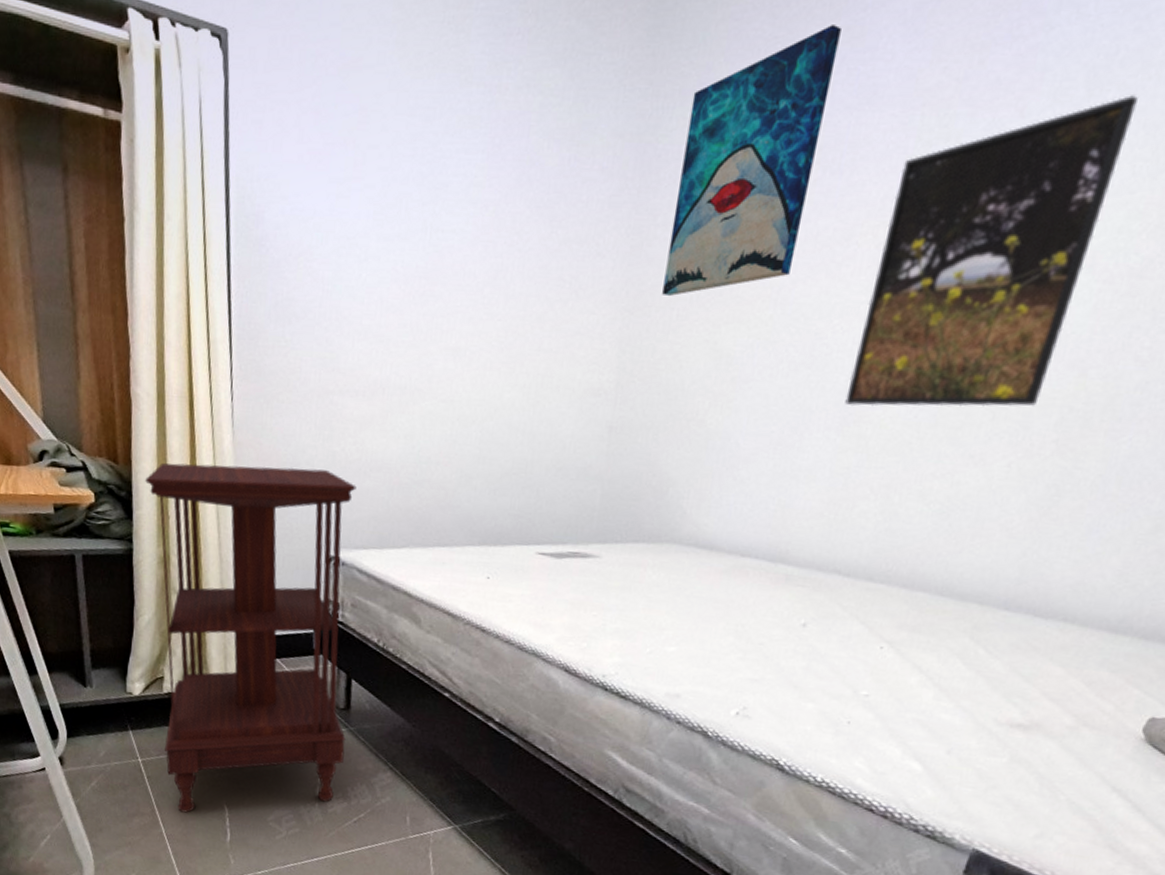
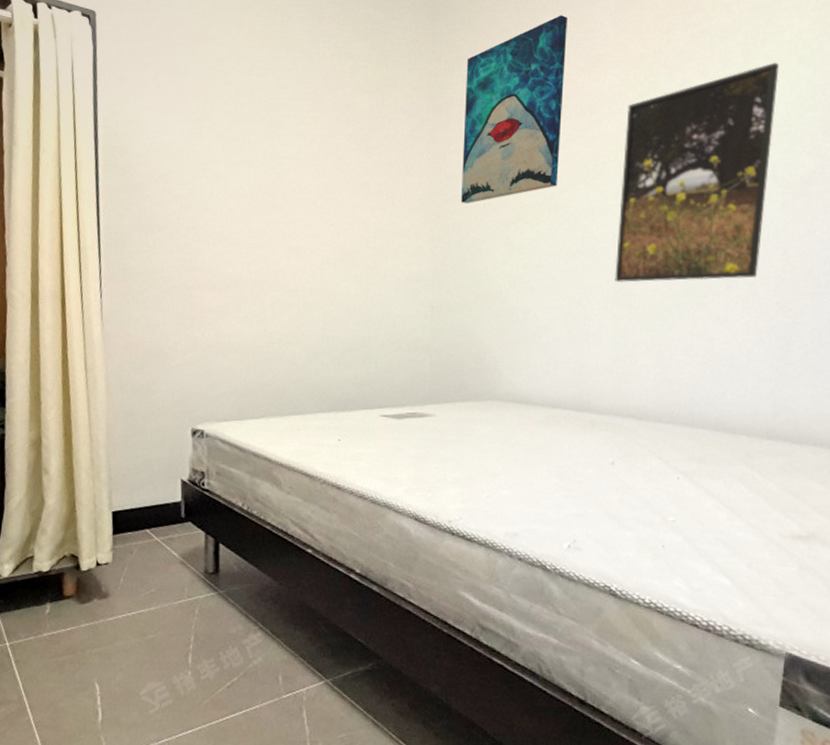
side table: present [145,463,357,813] -> none [19,353,217,696]

